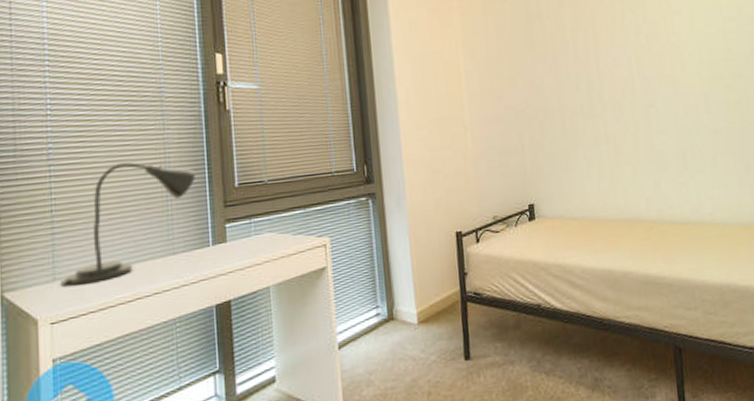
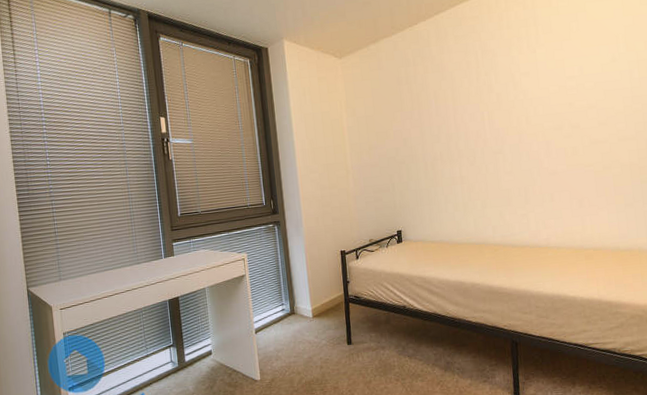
desk lamp: present [60,162,197,287] -> none [64,198,151,284]

